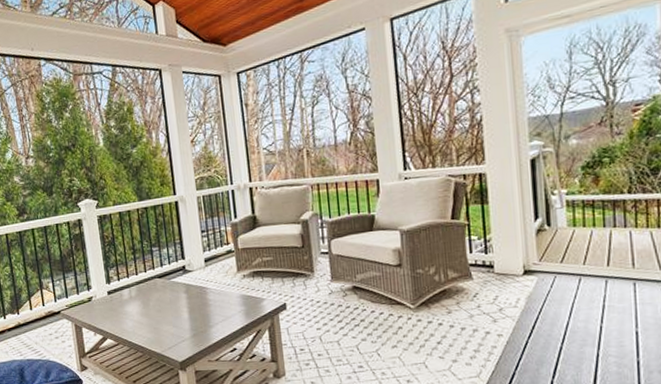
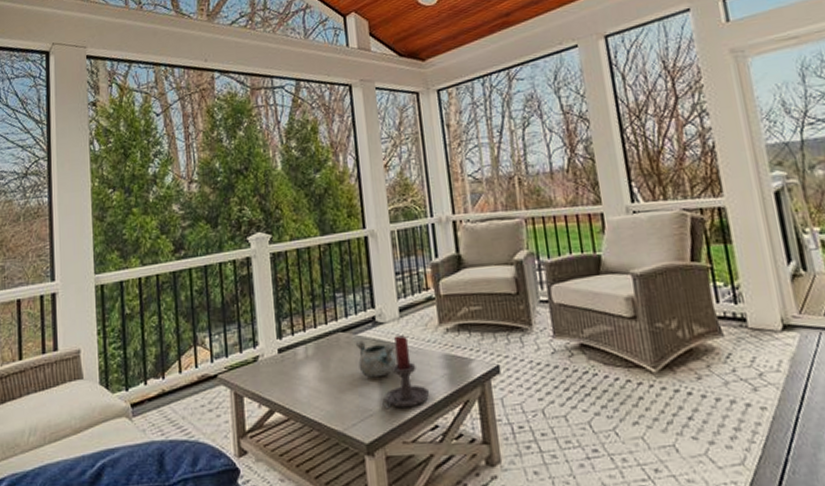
decorative bowl: none [169,284,203,313] -> present [355,340,397,378]
candle holder: none [192,280,230,337] -> present [382,335,430,410]

